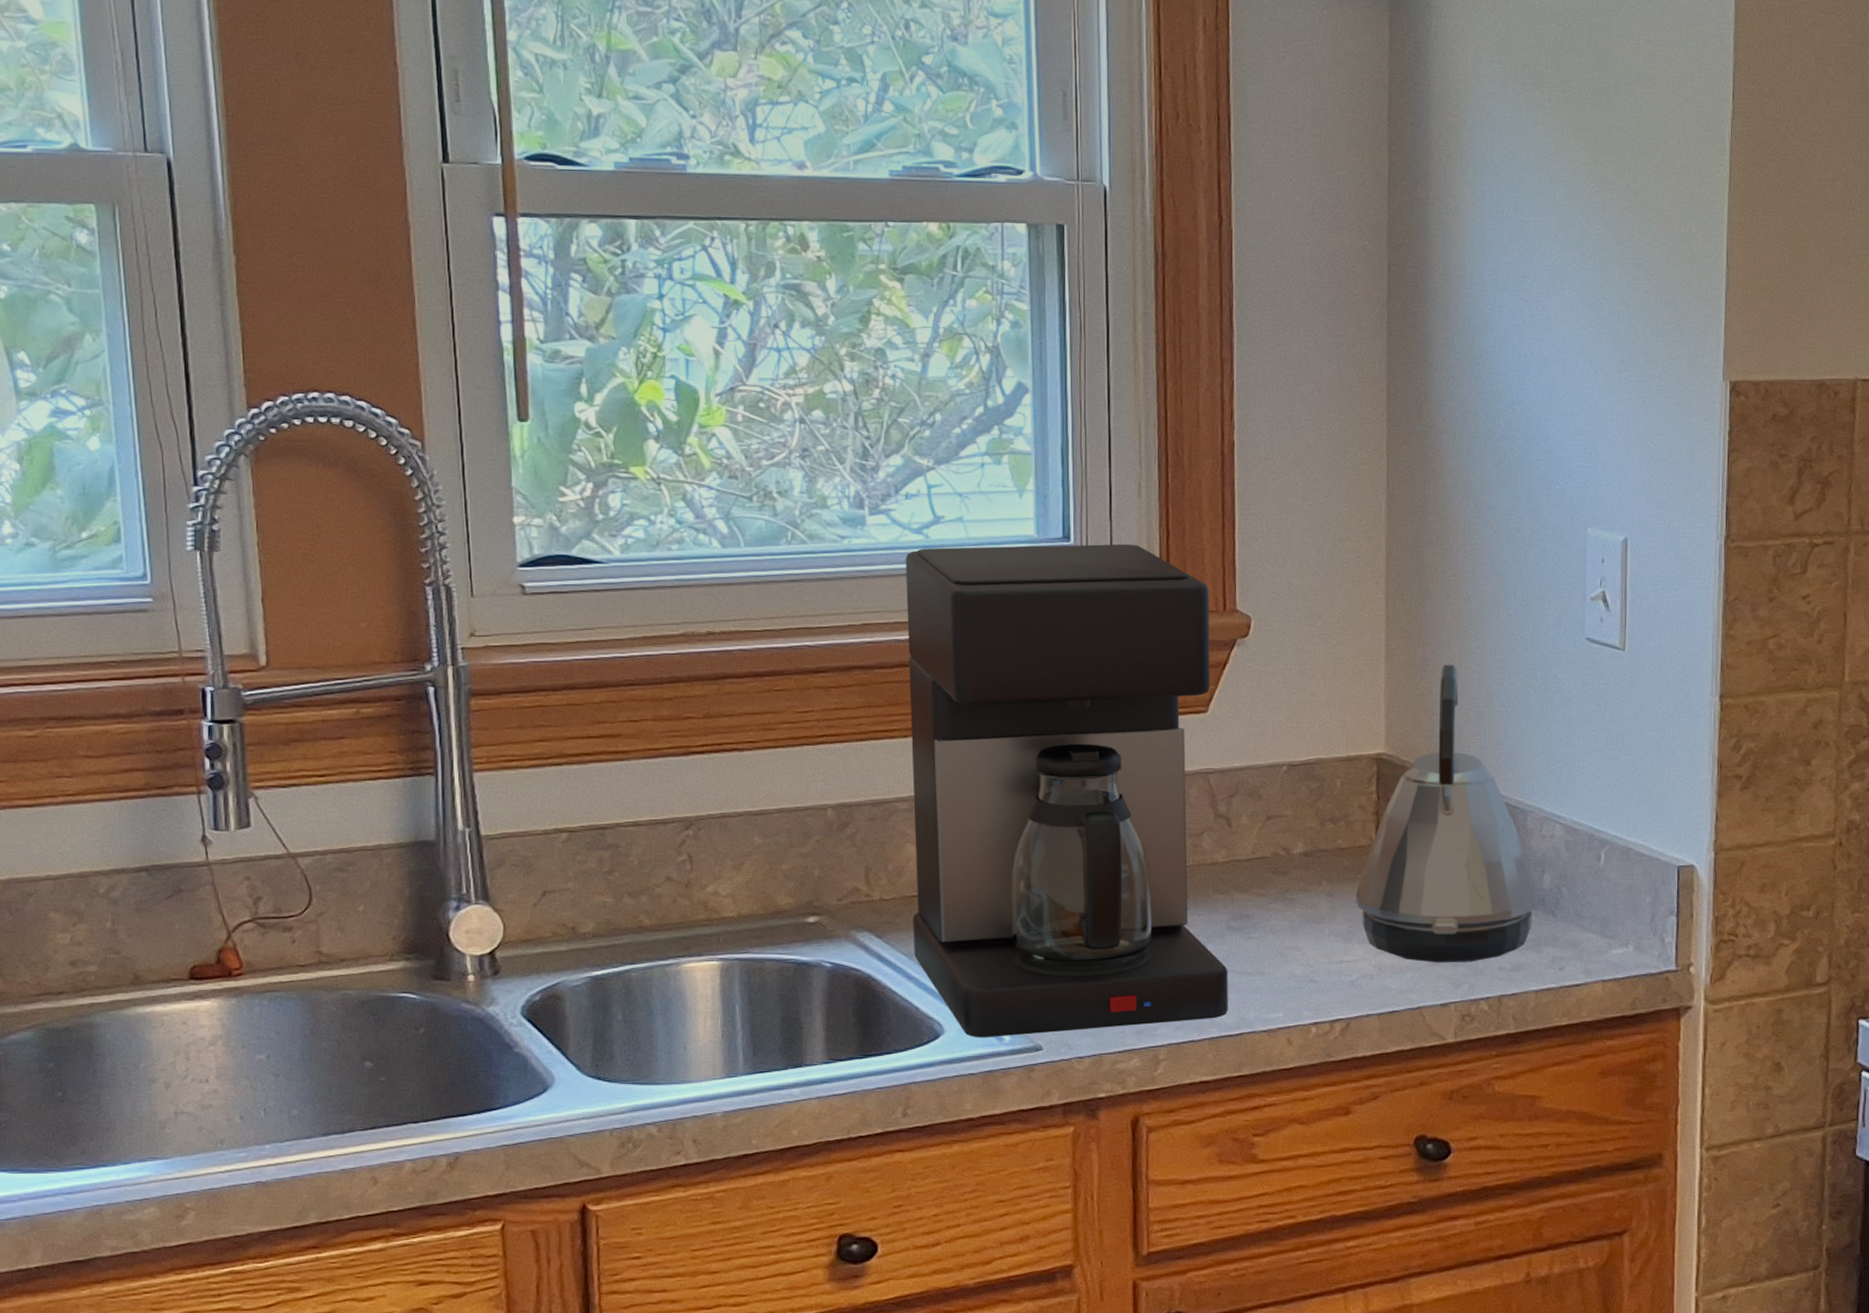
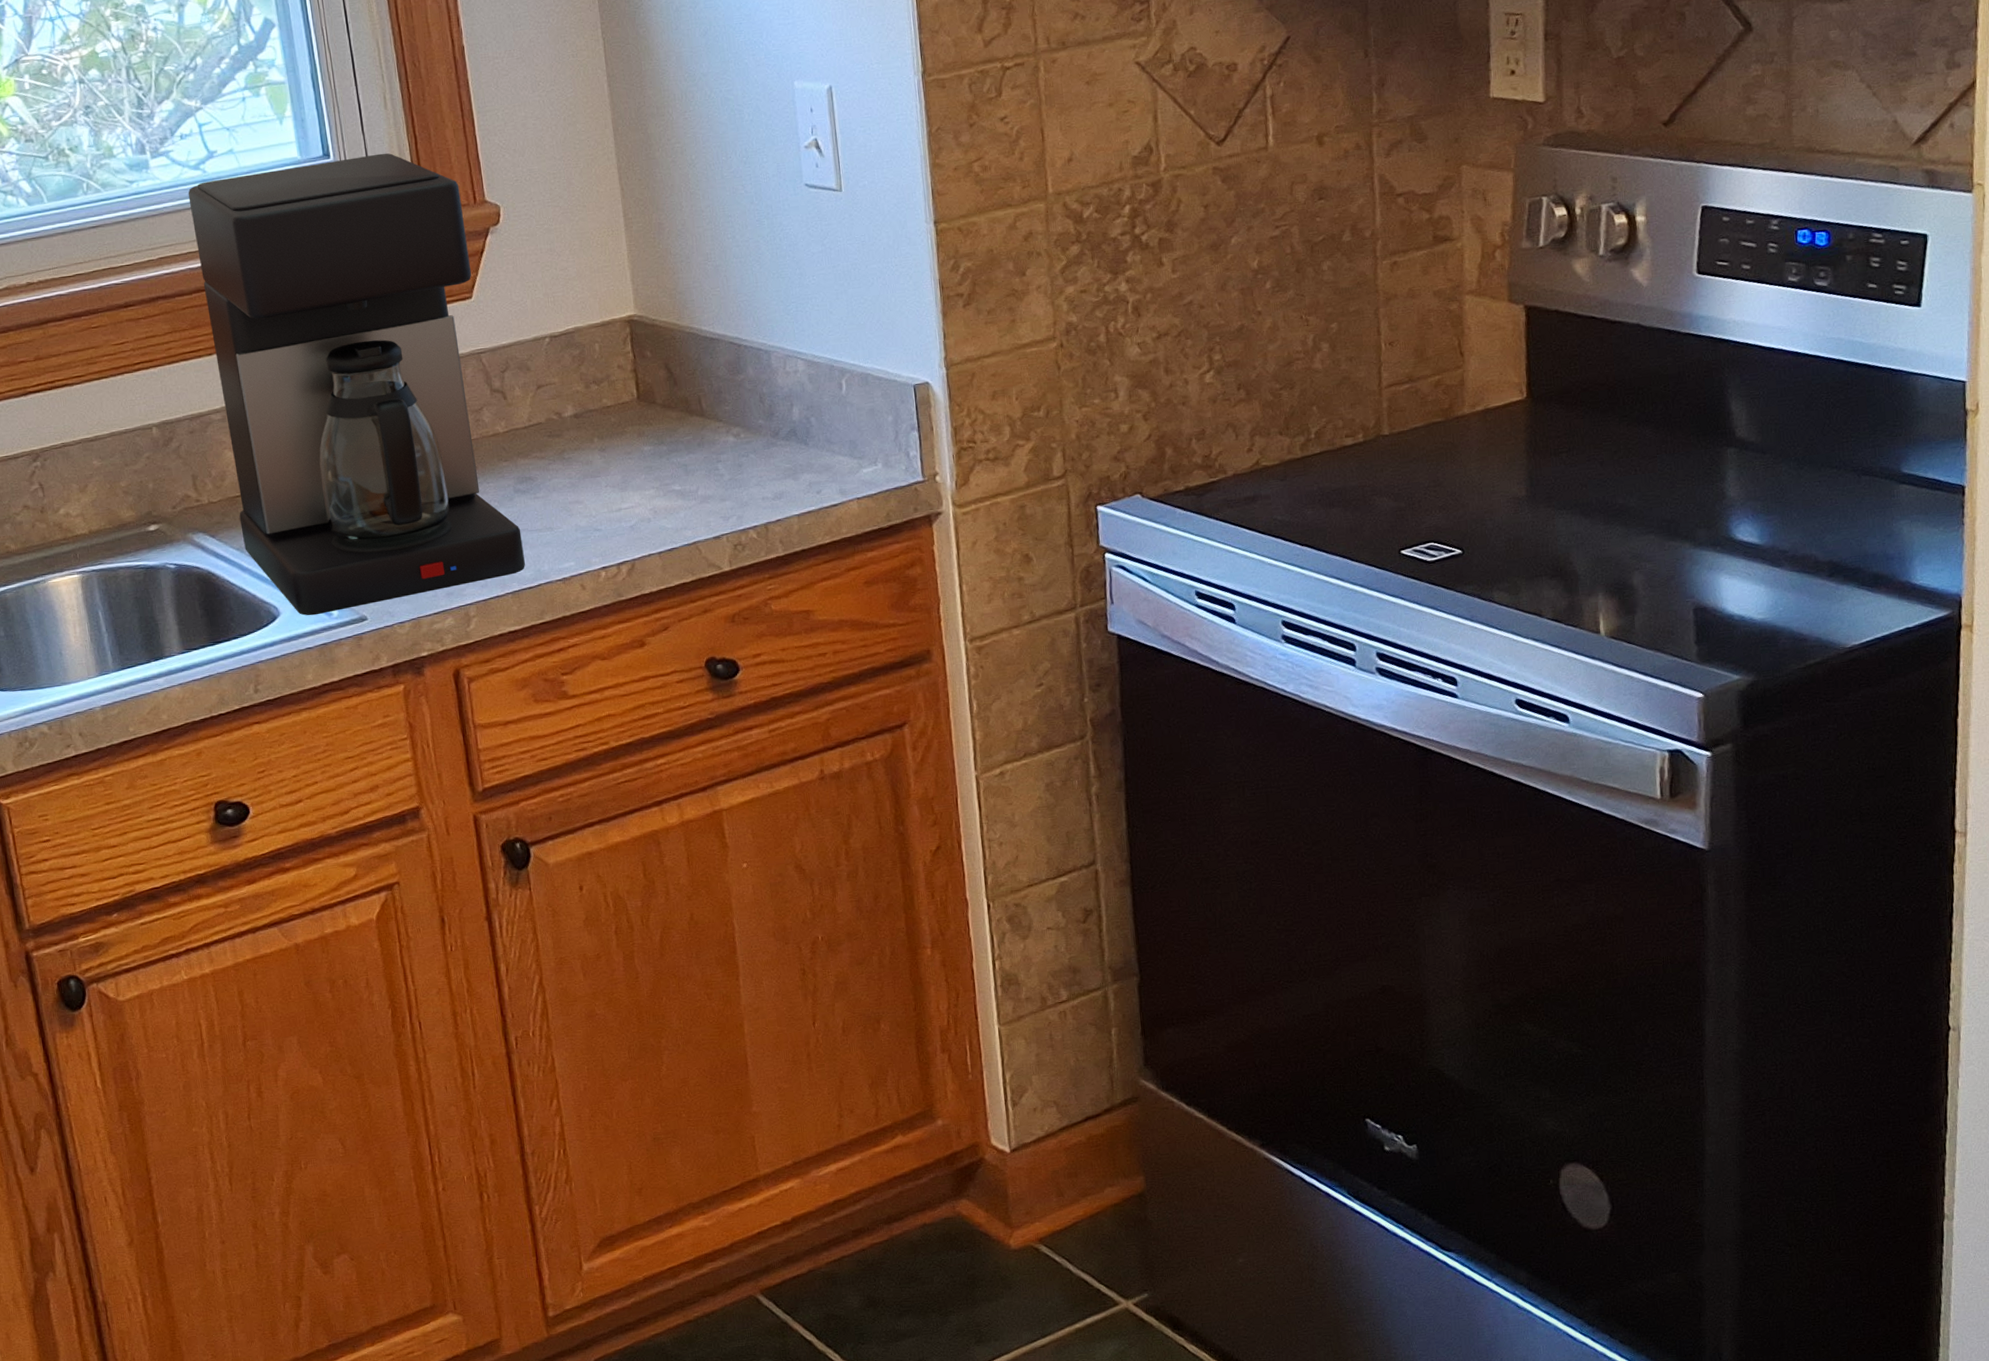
kettle: present [1355,665,1539,963] -> none [624,225,791,501]

